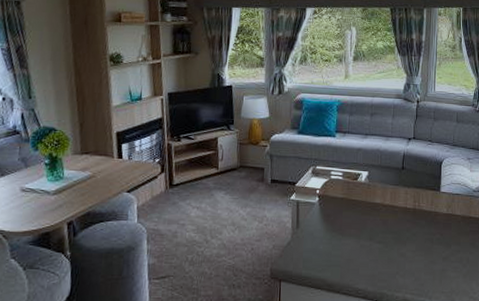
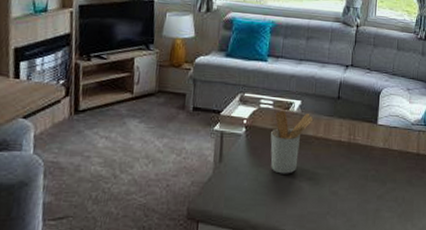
utensil holder: none [342,180,380,238] -> present [270,110,314,174]

